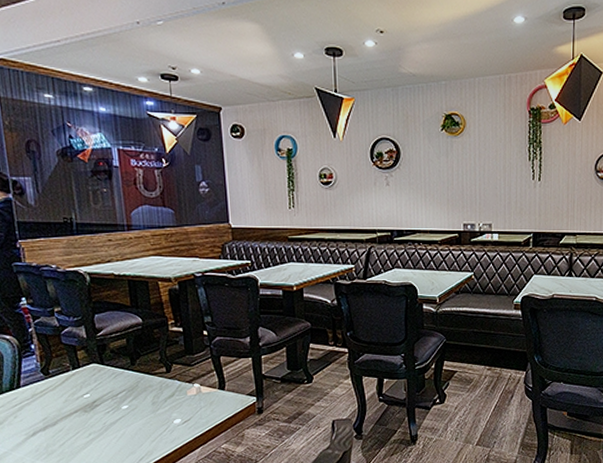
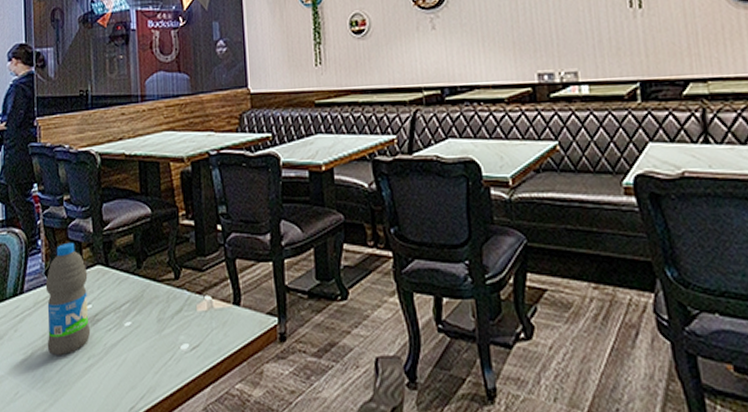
water bottle: none [42,346,90,434] -> present [45,242,91,356]

